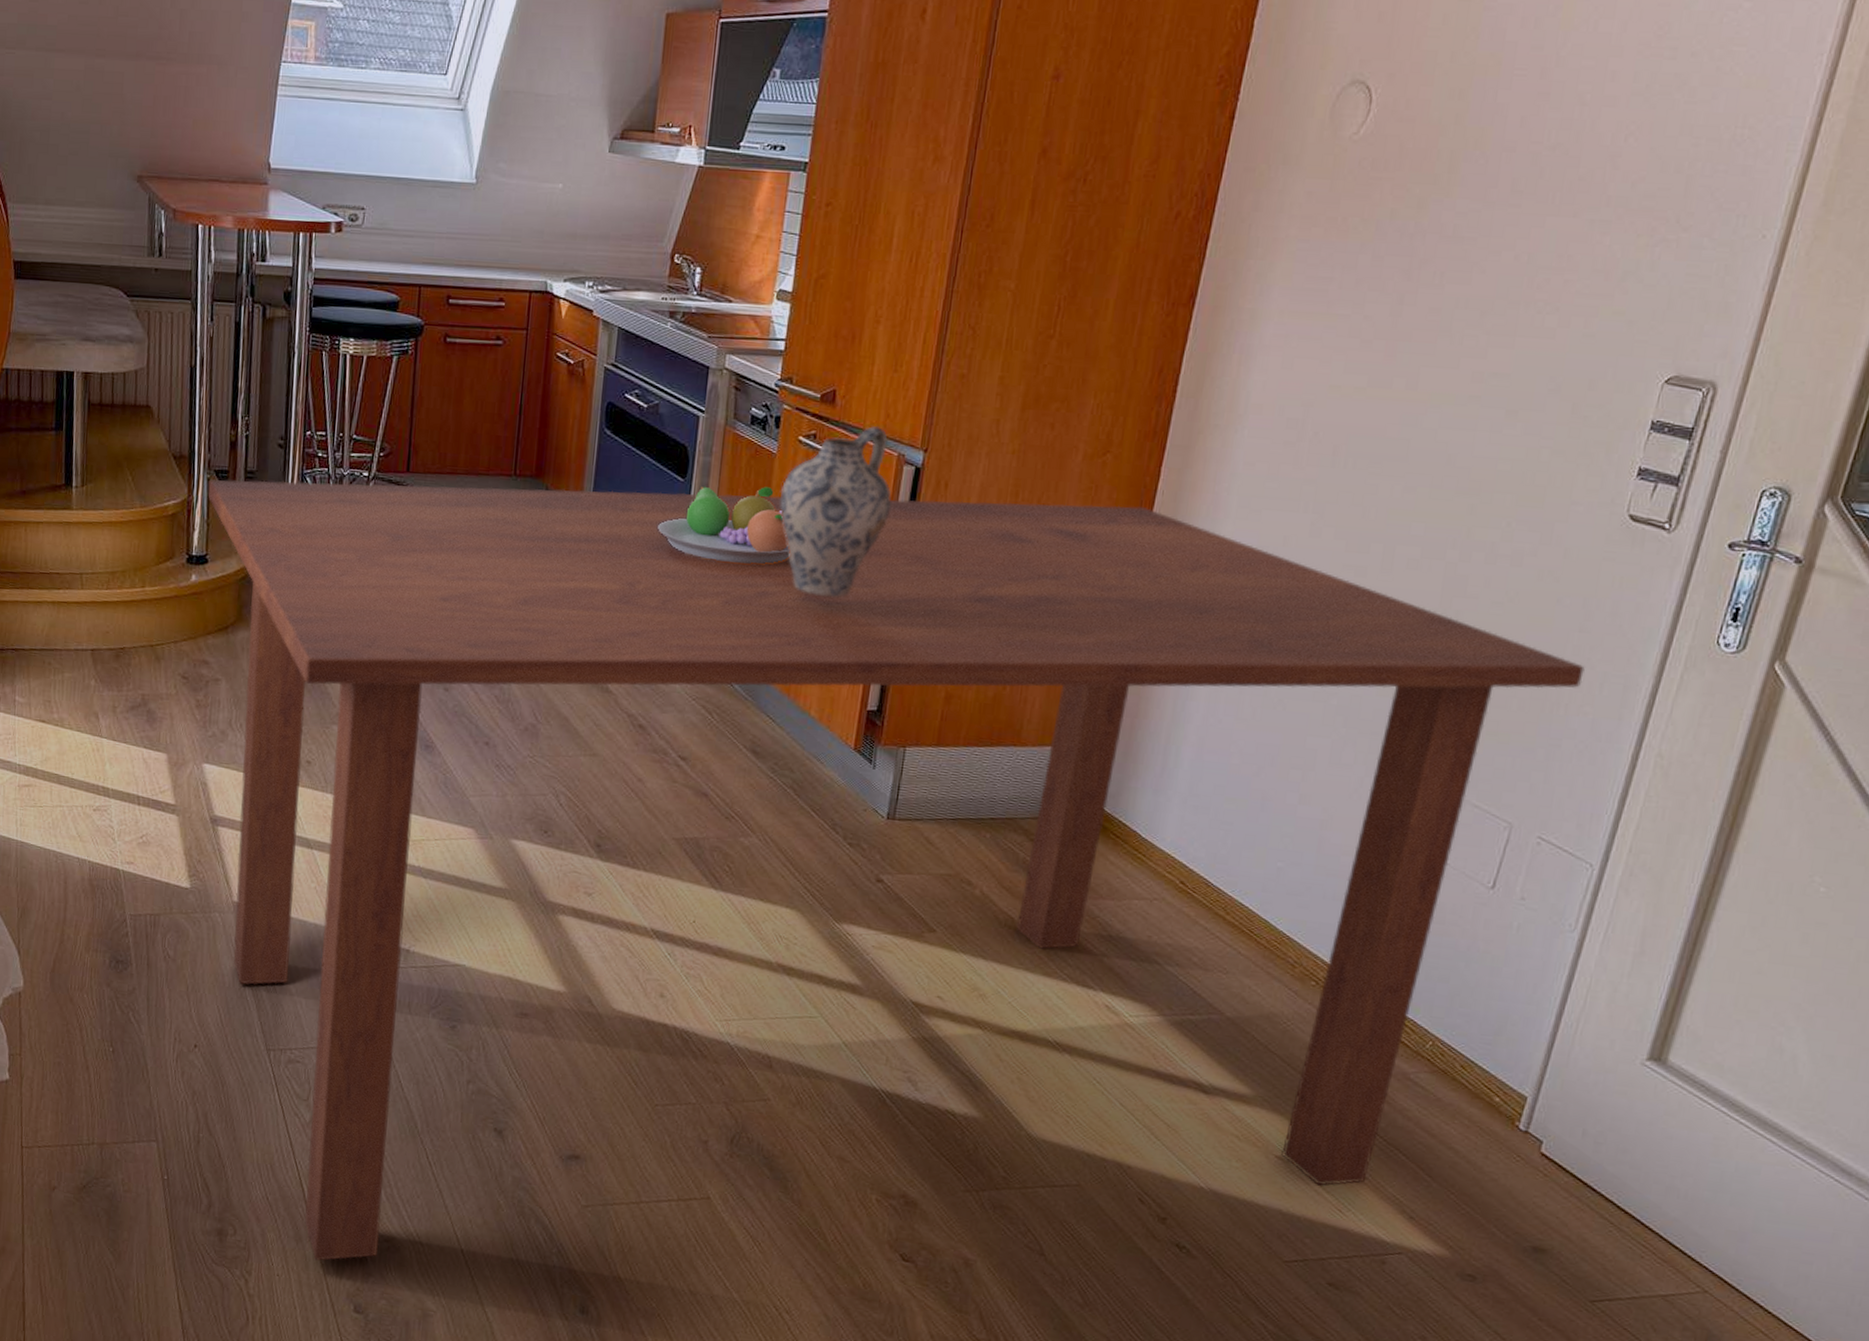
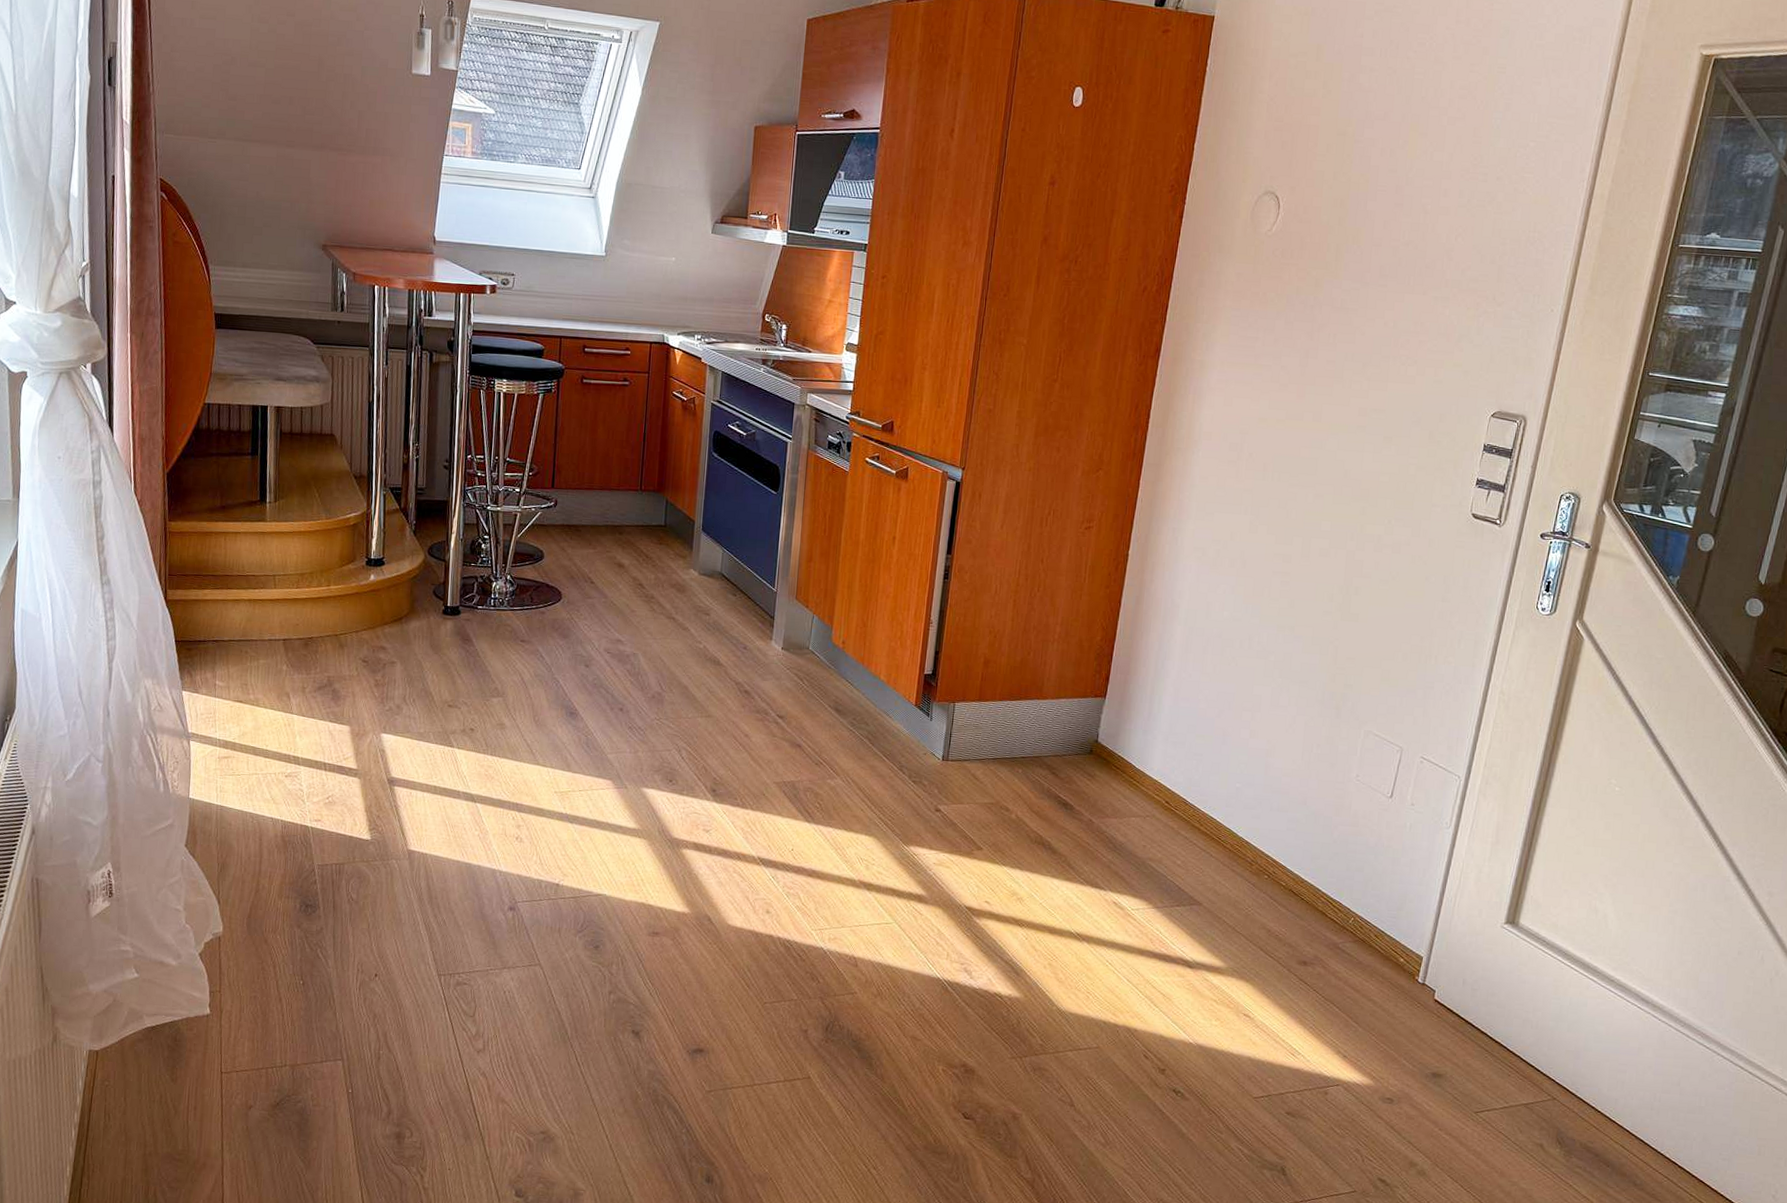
dining table: present [207,479,1585,1261] -> none [384,495,1447,1154]
fruit bowl: present [657,486,790,564] -> none [756,497,862,560]
ceramic jug: present [780,426,892,598] -> none [852,450,939,585]

